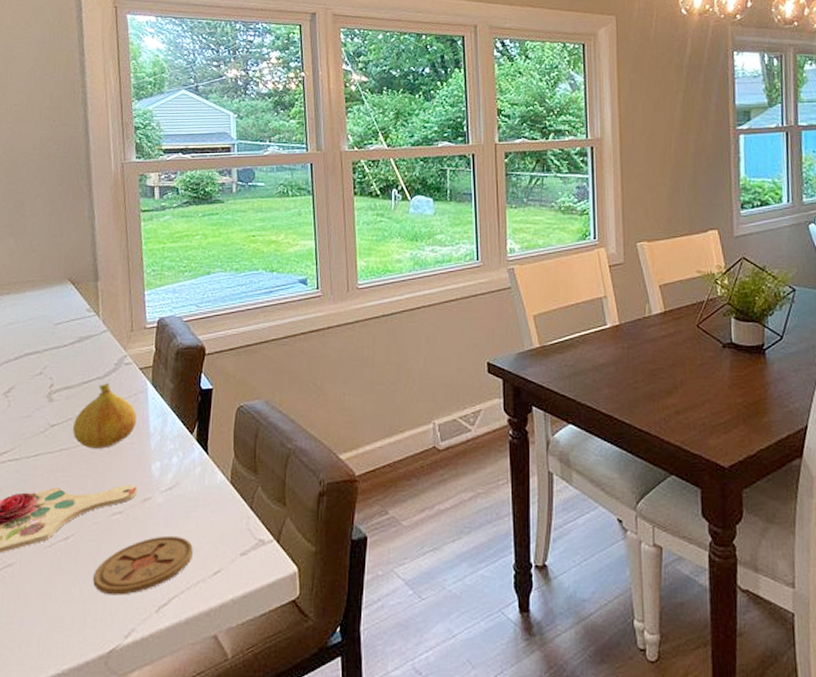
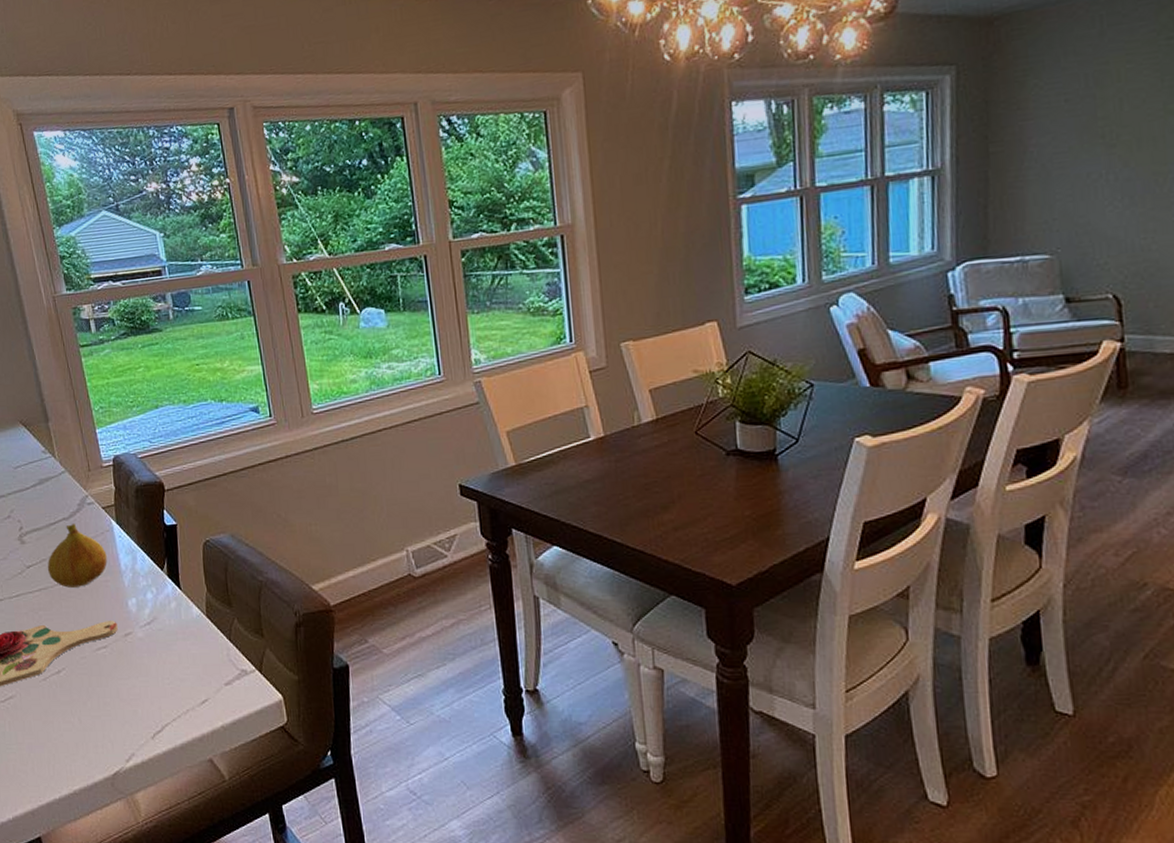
coaster: present [93,535,193,595] -> none [89,667,179,724]

